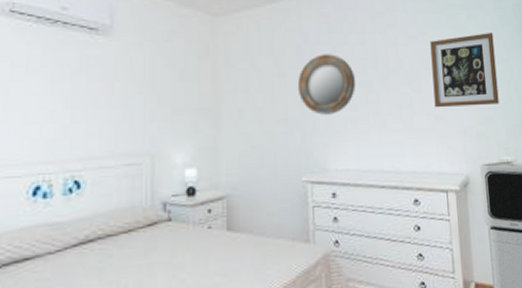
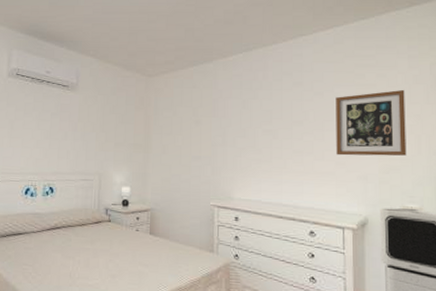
home mirror: present [297,54,355,115] -> none [210,106,261,155]

